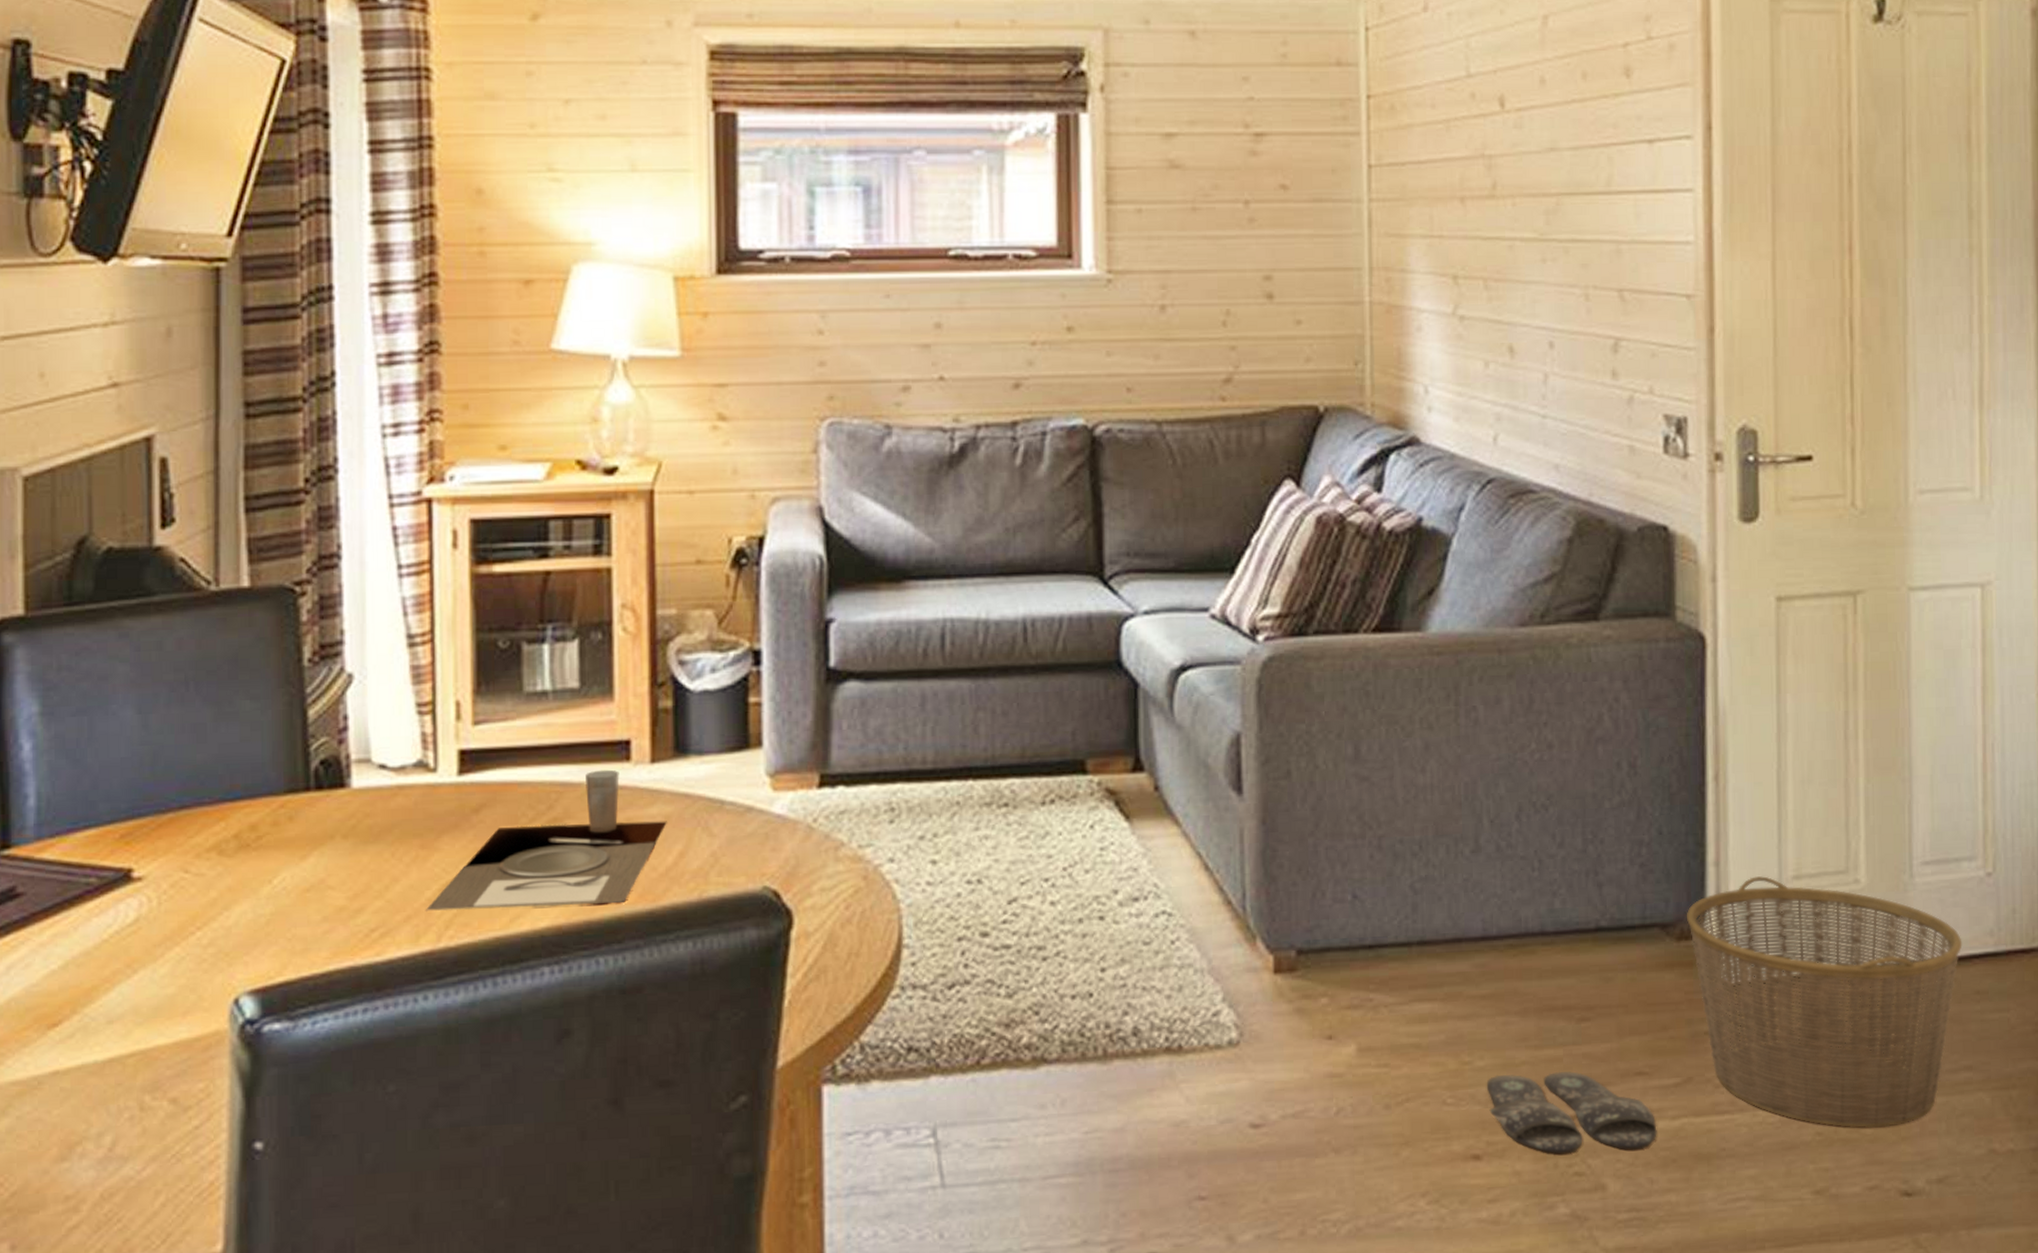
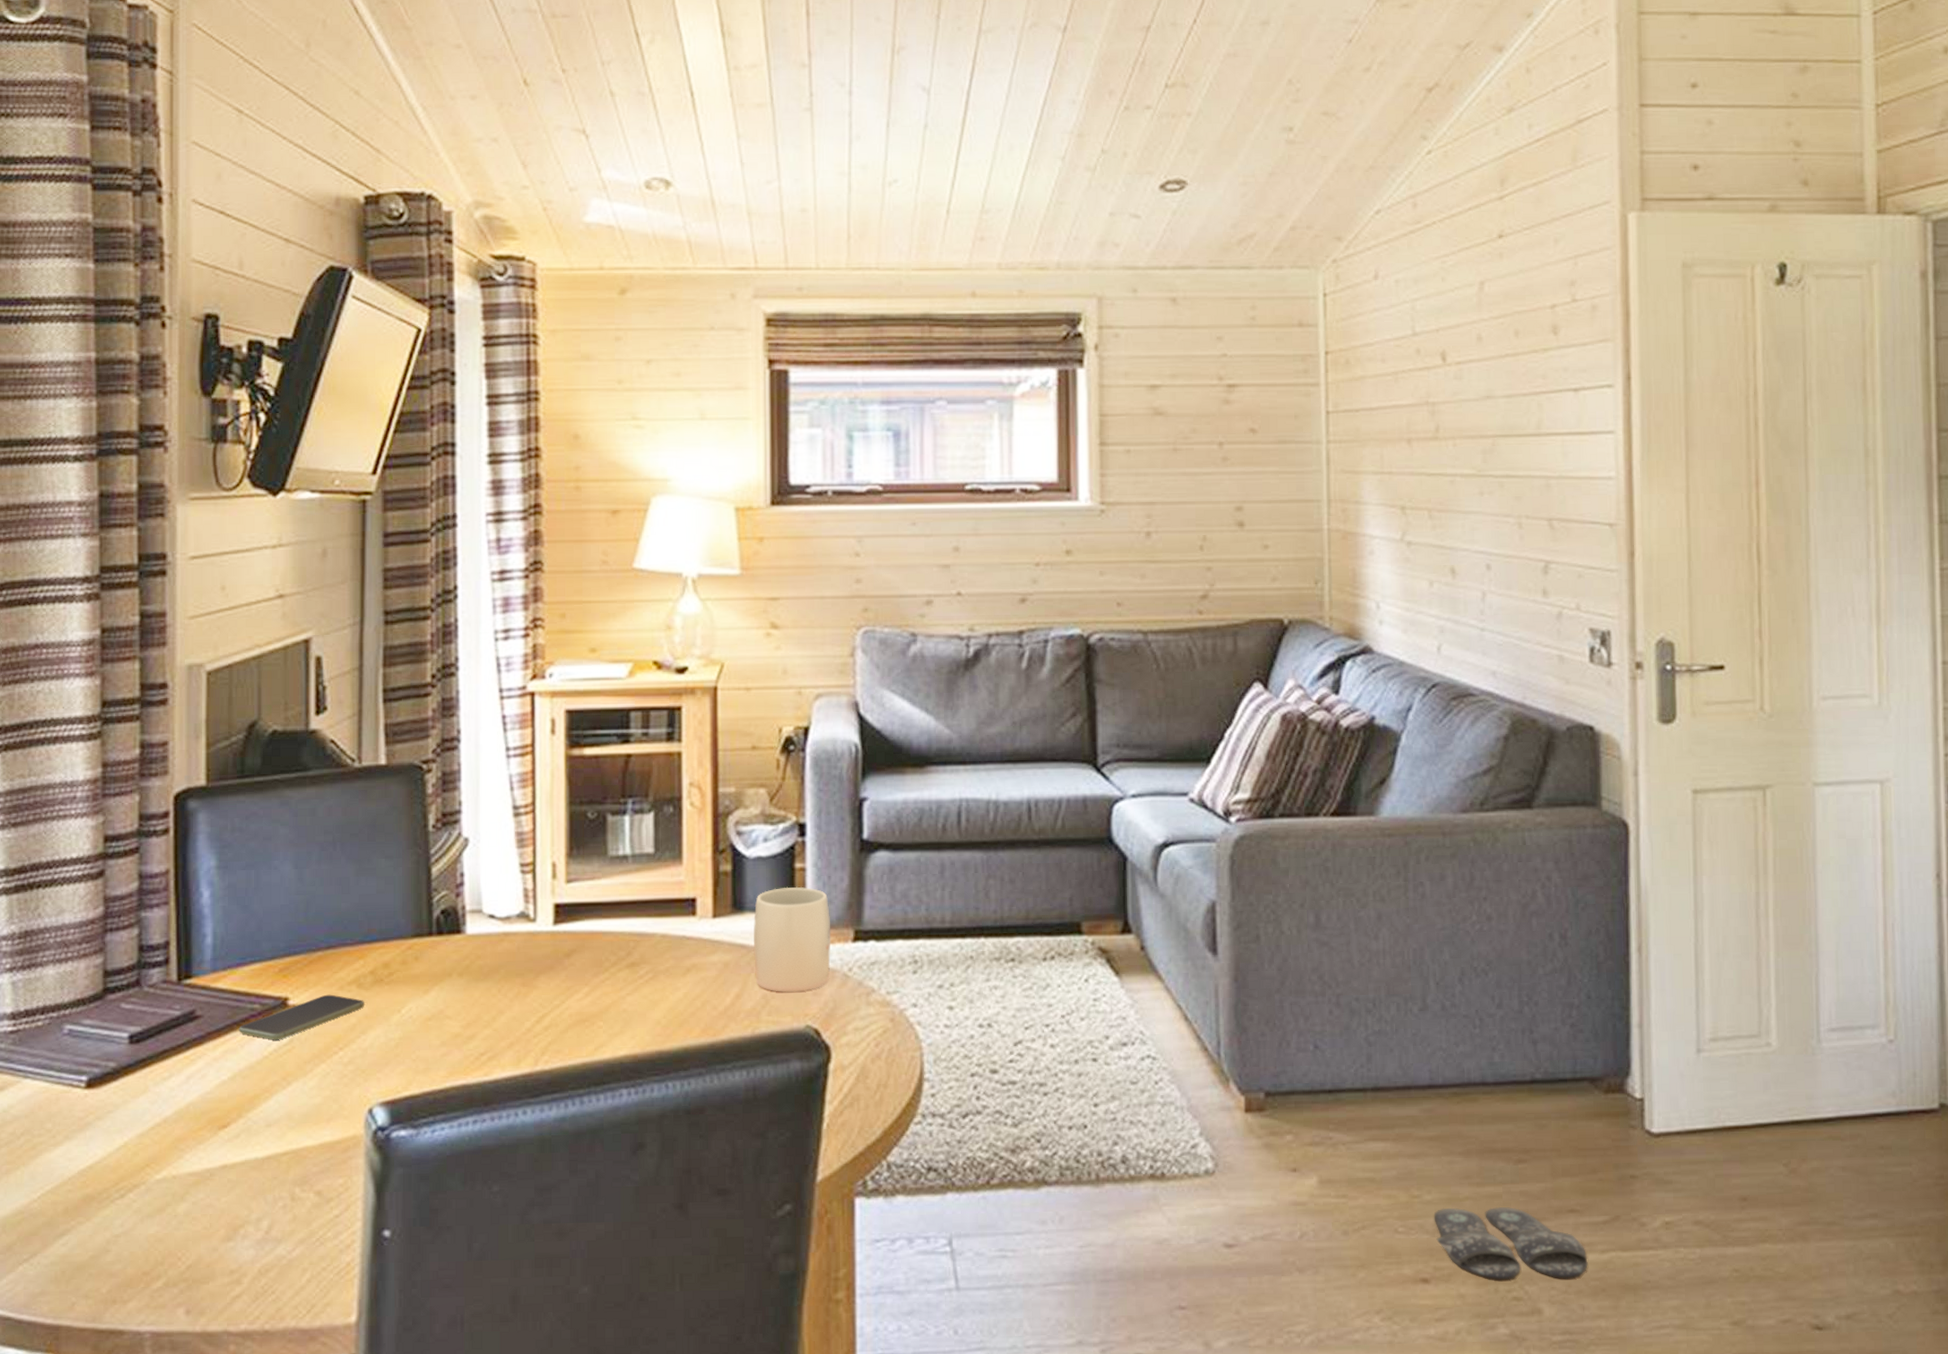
smartphone: none [71,863,228,920] -> present [239,994,365,1040]
place setting: present [426,769,667,911] -> none [526,922,726,1039]
mug: none [699,724,793,849] -> present [753,886,831,992]
basket: present [1686,876,1963,1128] -> none [1613,1038,1867,1267]

